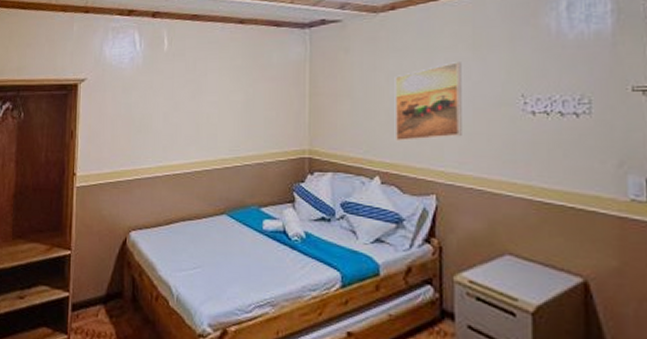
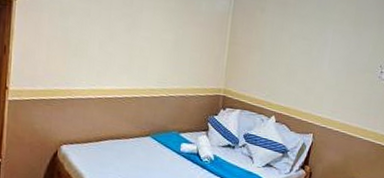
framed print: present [394,62,462,142] -> none [290,33,345,92]

